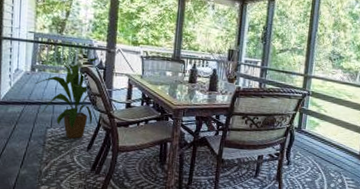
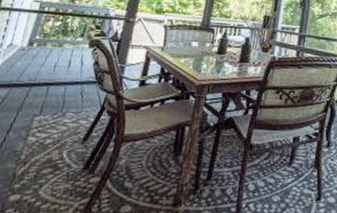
house plant: present [34,57,99,140] -> none [28,28,115,129]

